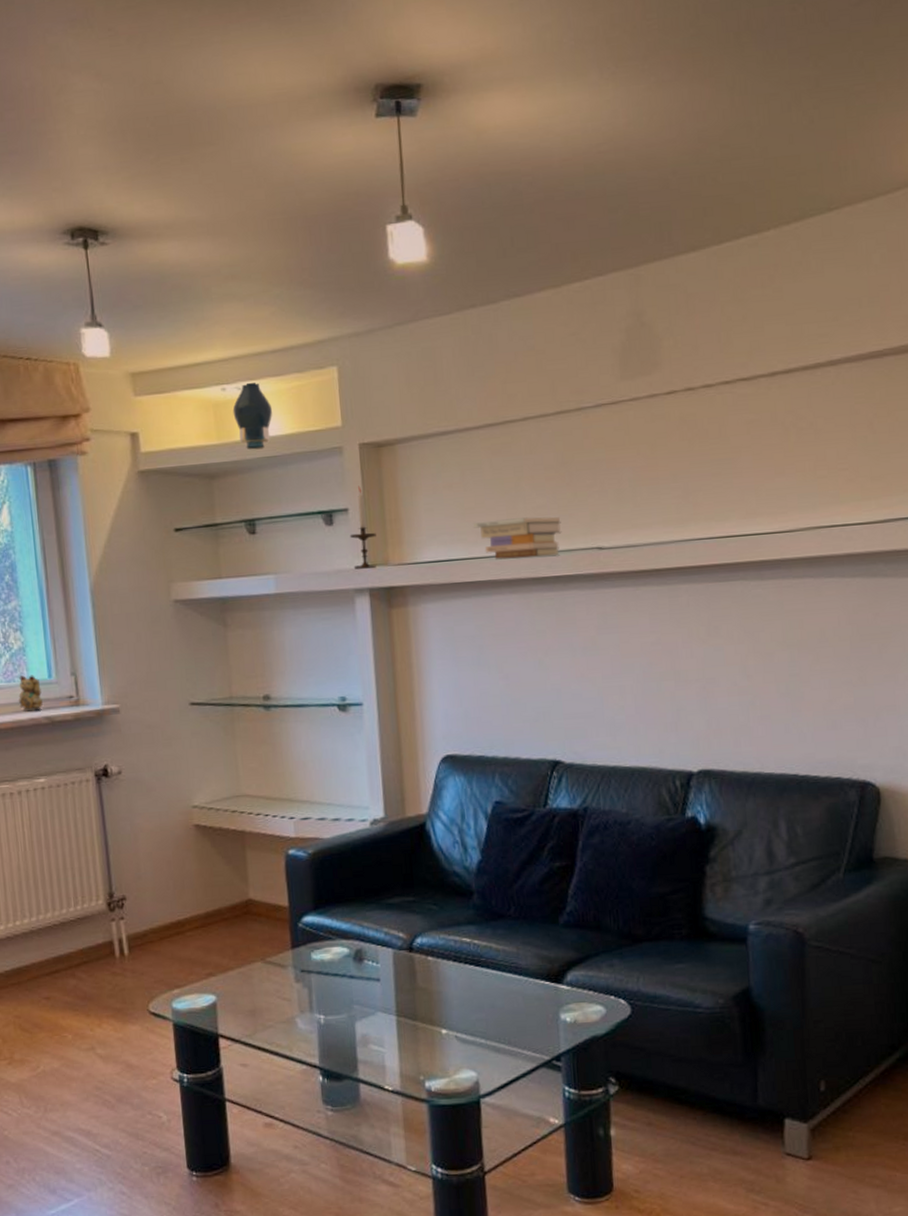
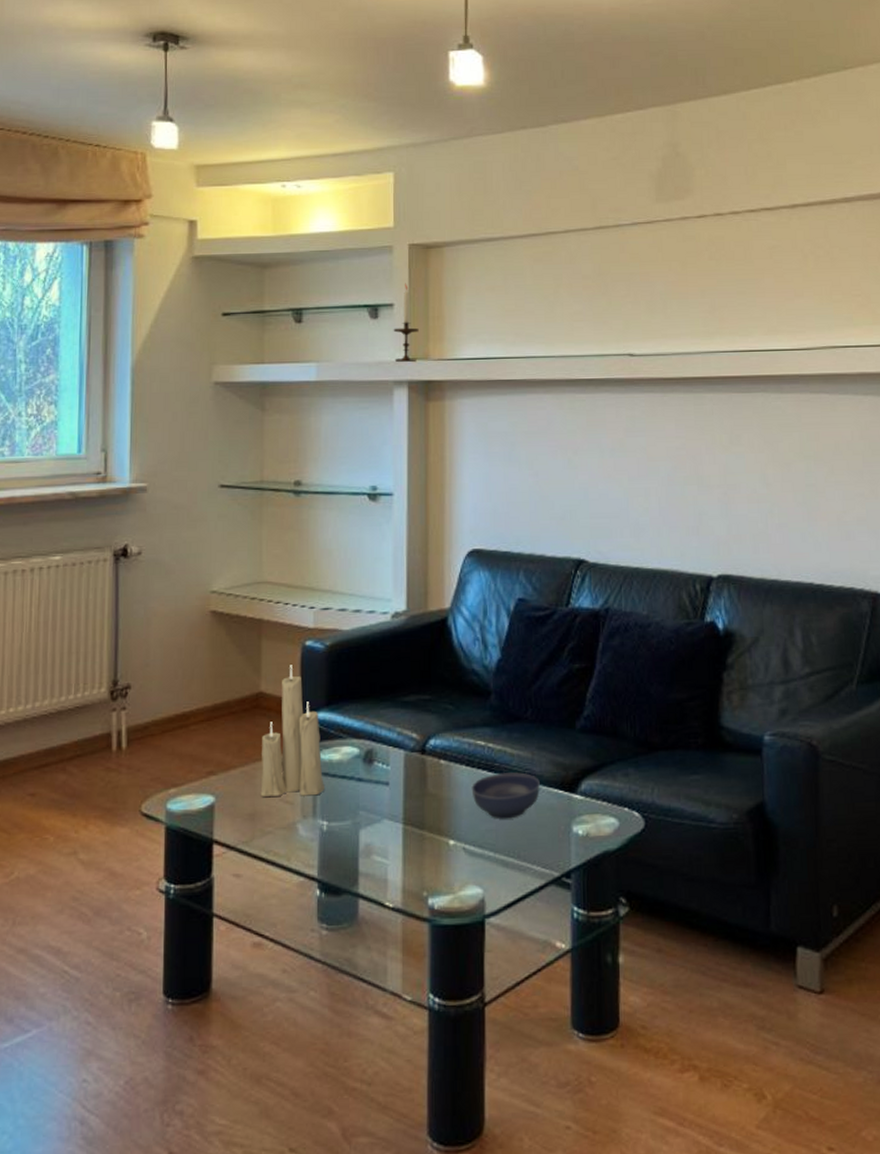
decorative figurine: present [18,675,43,711] -> none [44,449,69,486]
vase: present [232,383,272,450] -> none [290,182,328,244]
candle: none [255,873,319,995] -> present [260,665,324,797]
bowl: none [460,966,528,1009] -> present [471,772,541,819]
books: present [472,516,562,560] -> none [512,321,596,361]

